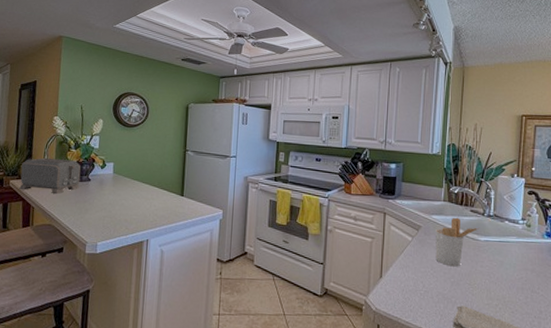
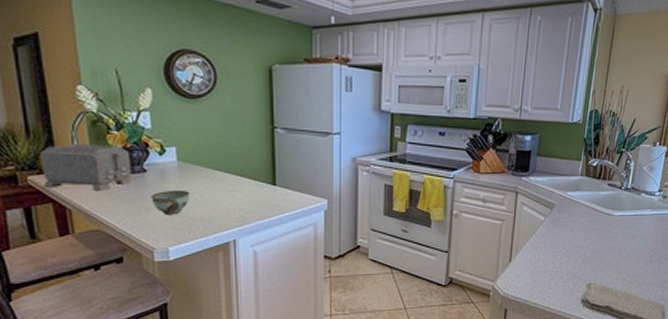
bowl: none [90,195,119,216] -> present [151,189,190,215]
utensil holder: present [435,217,480,267] -> none [568,192,616,245]

